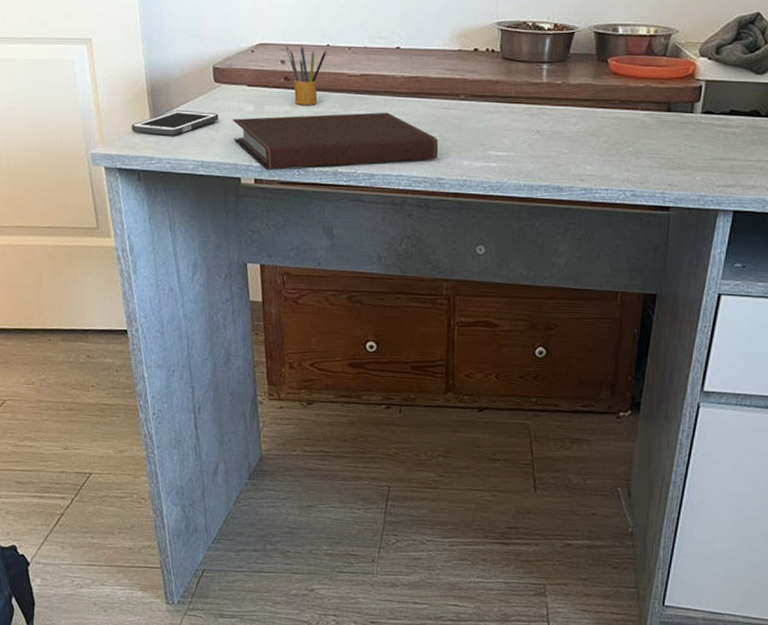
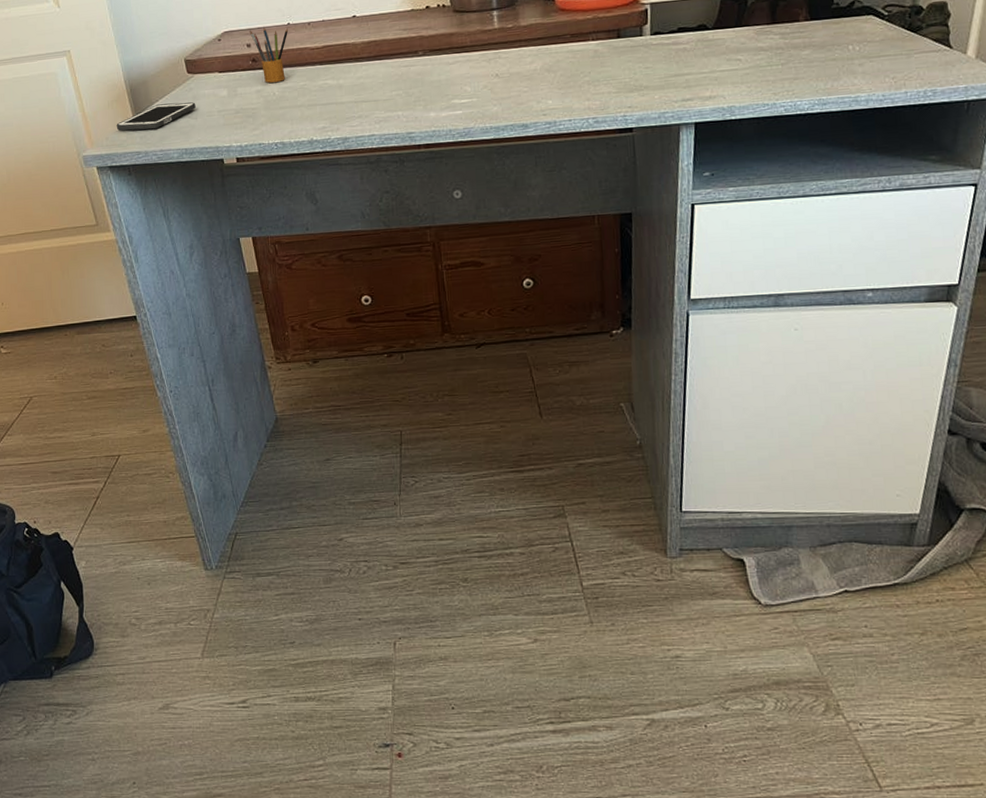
notebook: present [232,112,439,170] -> none [208,77,406,147]

